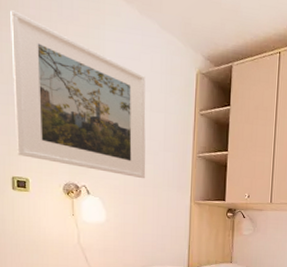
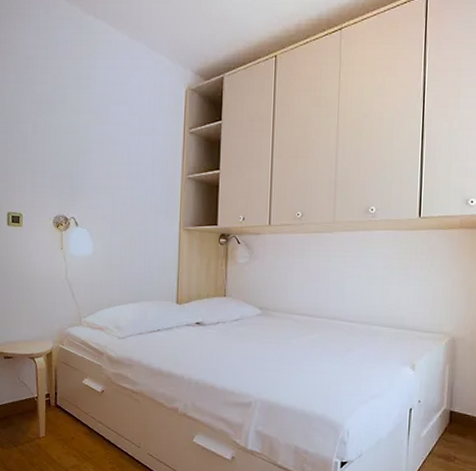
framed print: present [10,10,146,179] -> none [12,53,134,207]

